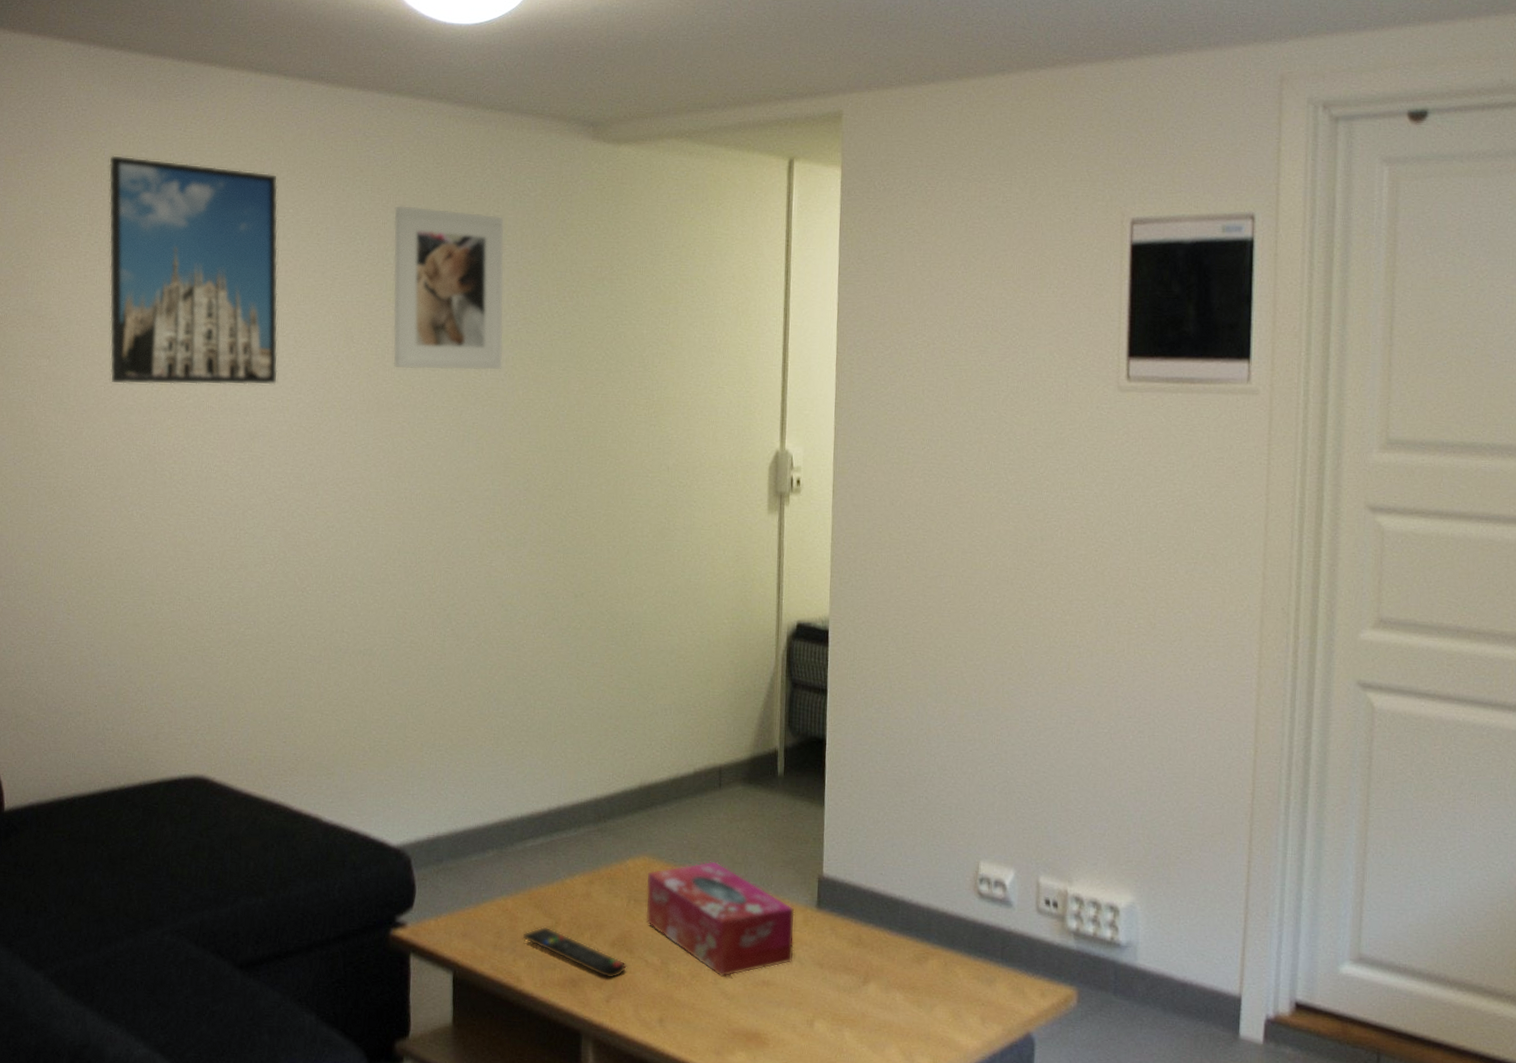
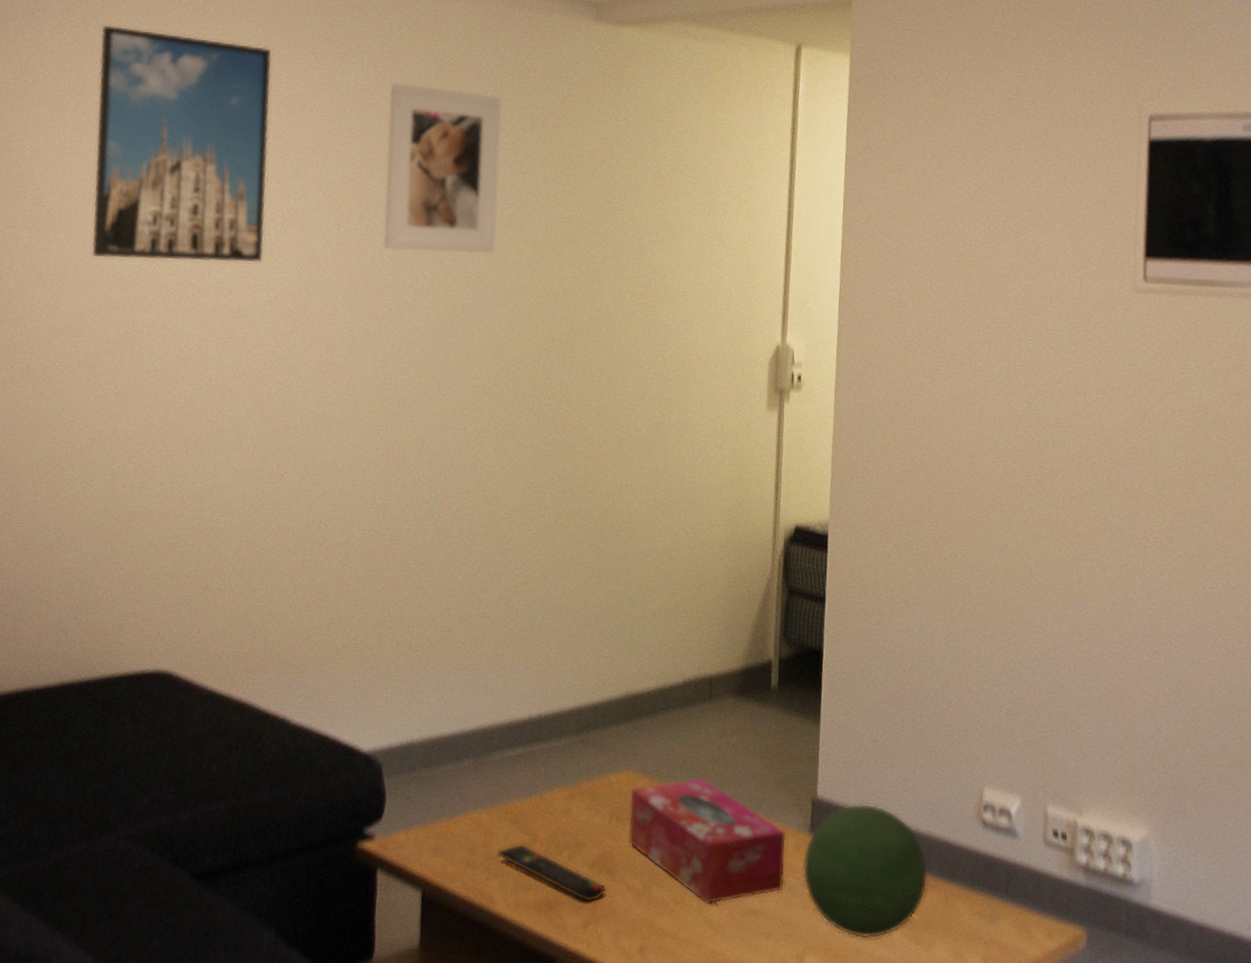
decorative orb: none [810,879,929,1004] -> present [802,803,929,939]

